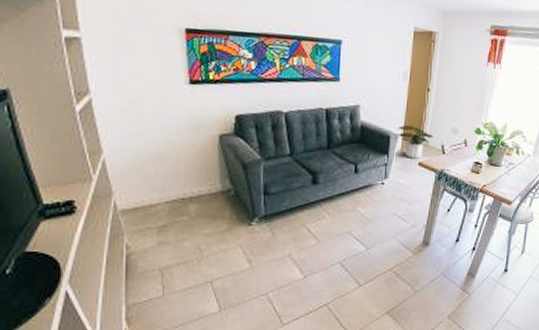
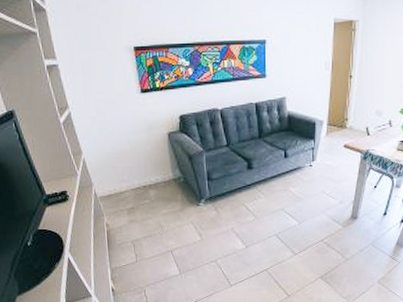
potted plant: present [398,126,434,159] -> none [323,112,358,142]

